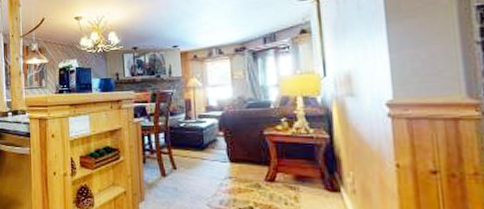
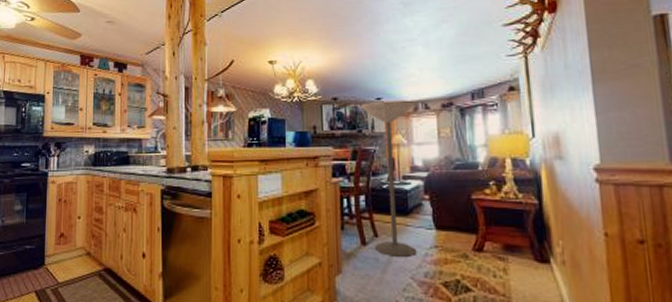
floor lamp: none [159,46,213,186] -> present [361,100,417,257]

